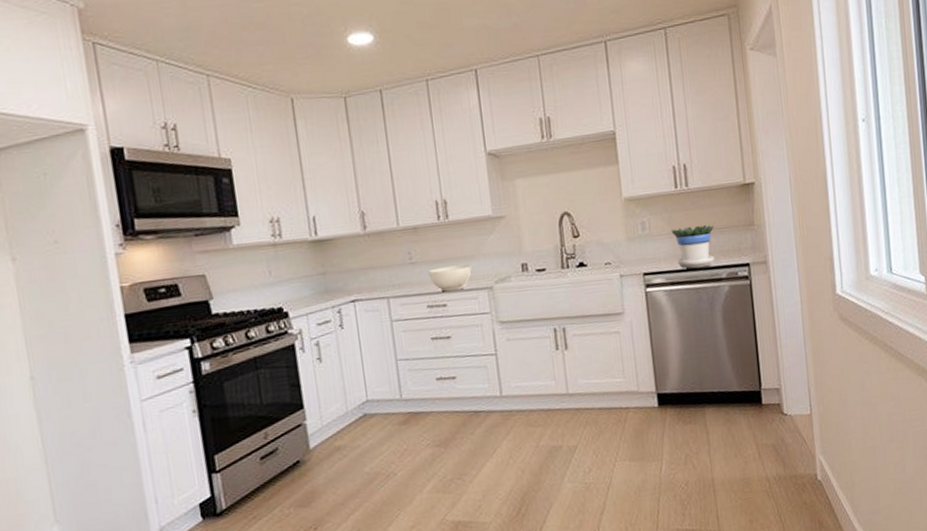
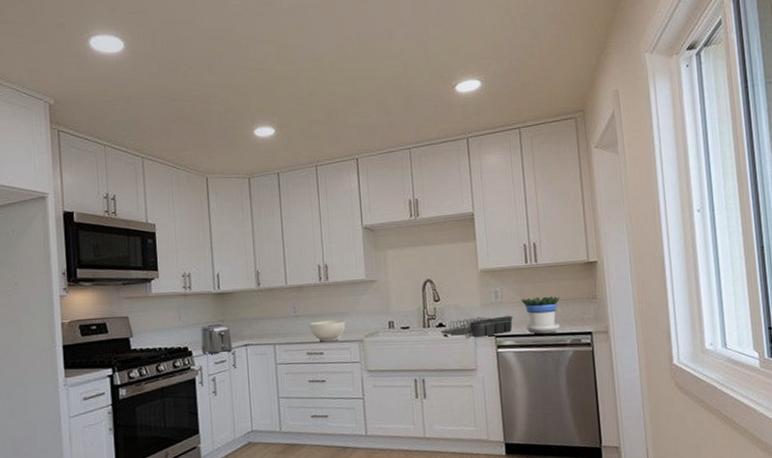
toaster: none [297,277,338,315] -> present [200,323,232,355]
dish rack: none [582,249,663,280] -> present [441,315,513,340]

